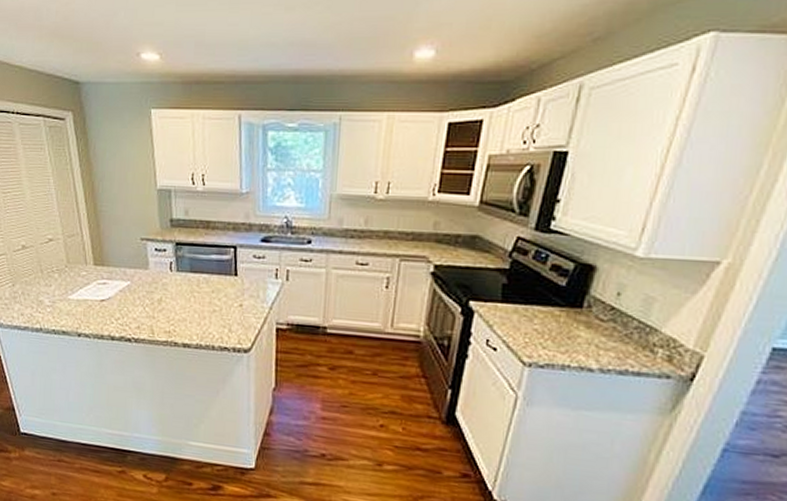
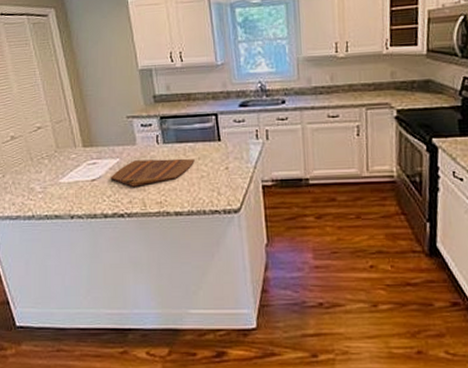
cutting board: none [120,285,208,313] -> present [110,158,195,187]

